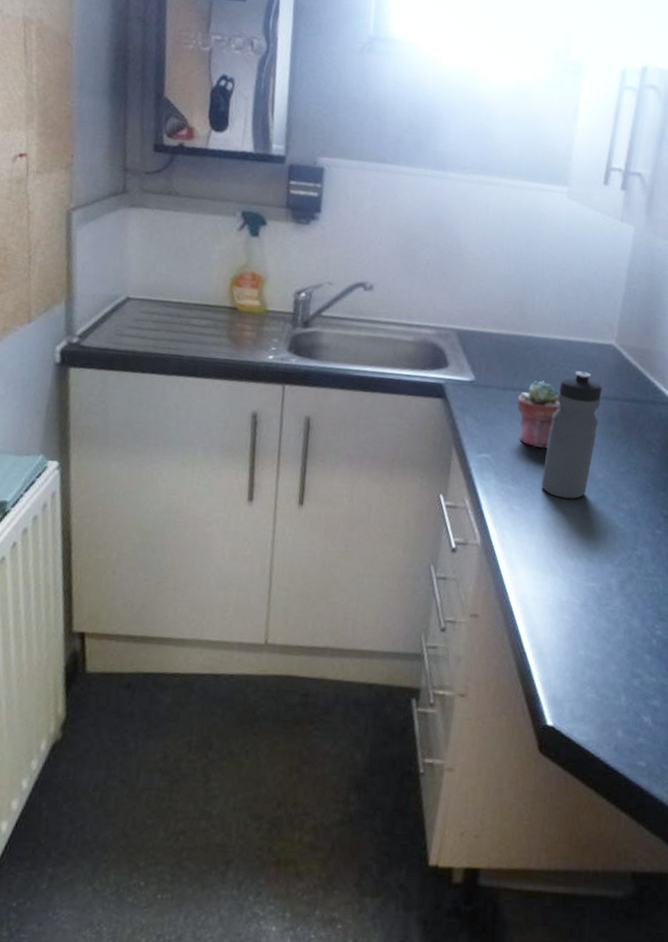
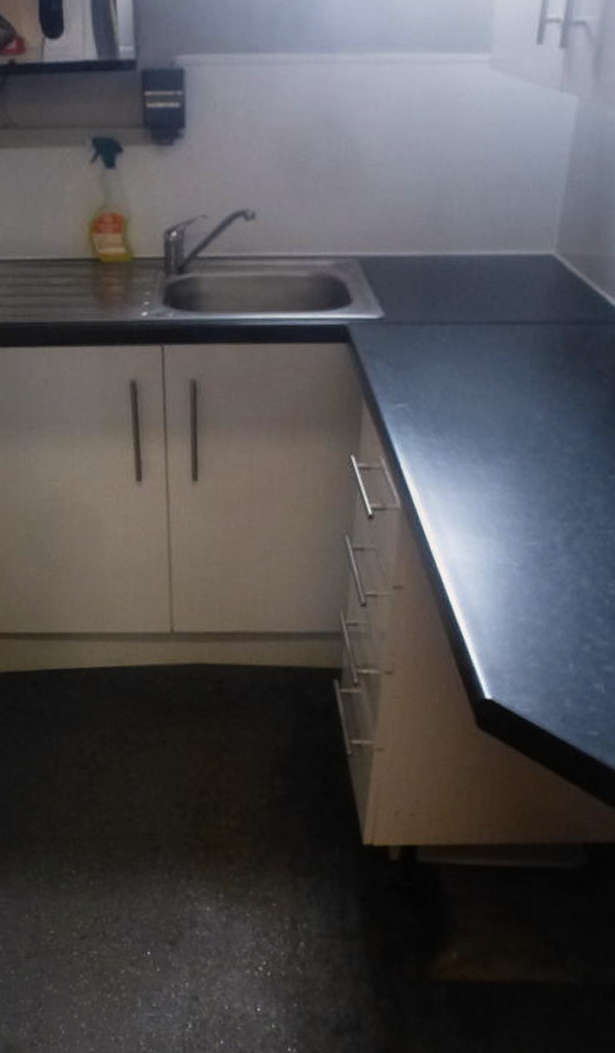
potted succulent: present [517,380,561,449] -> none [436,309,489,392]
water bottle: present [541,371,602,499] -> none [469,292,540,448]

